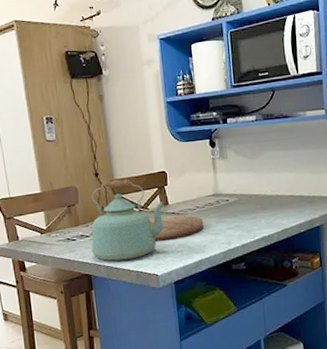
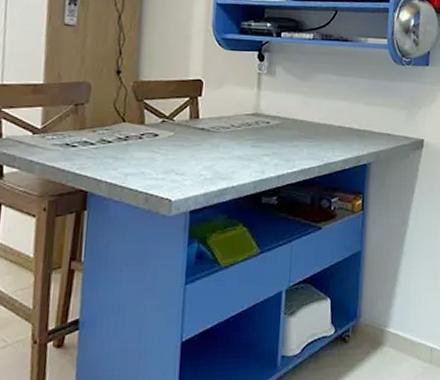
kettle: present [91,179,166,261] -> none [94,81,196,179]
cutting board: present [148,215,204,242] -> none [172,130,237,161]

